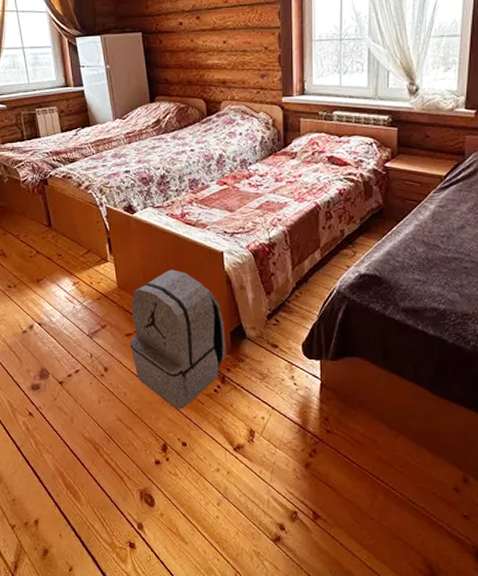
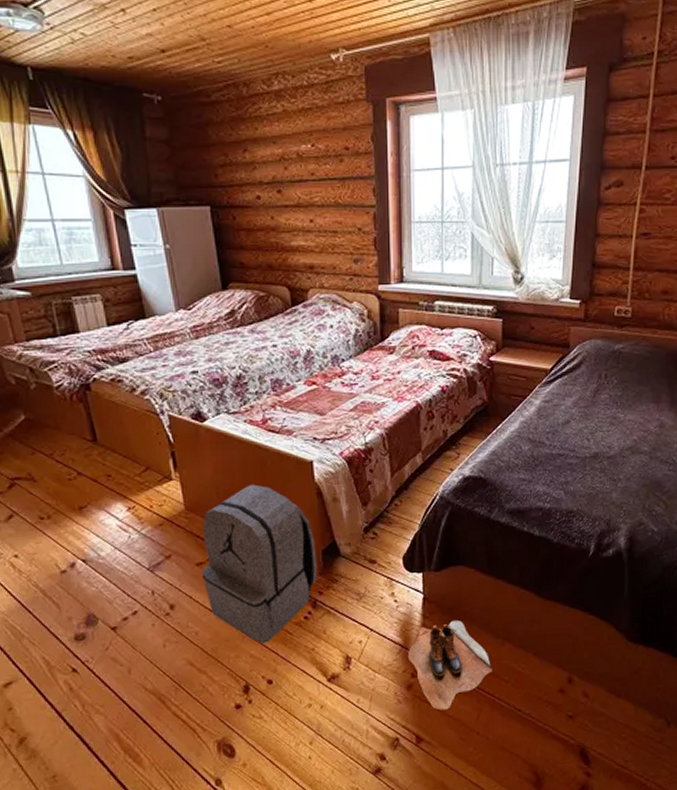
boots: none [305,409,387,492] -> present [407,621,493,710]

